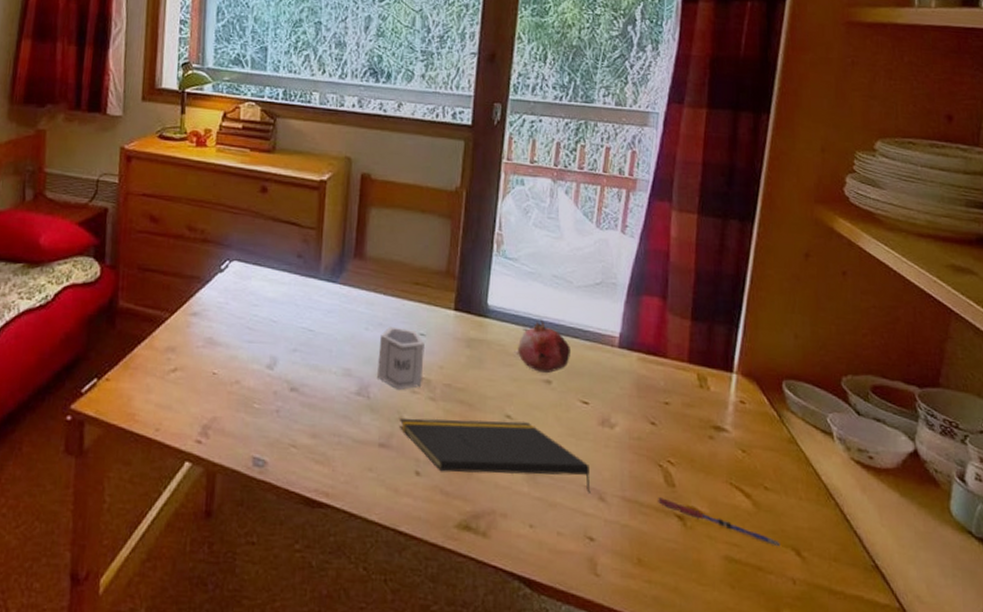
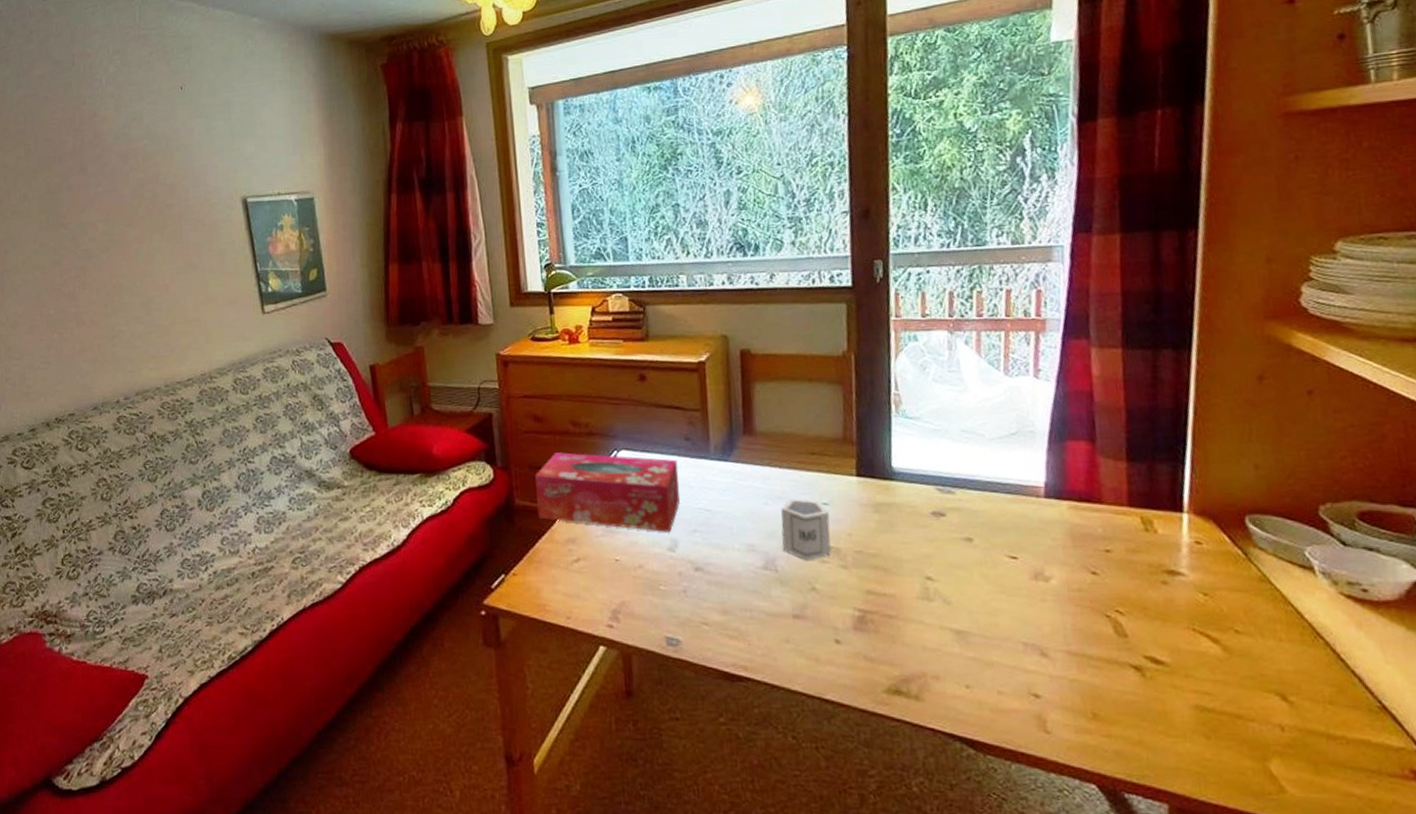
tissue box: none [140,256,288,349] -> present [535,452,680,532]
notepad: present [400,418,591,495] -> none [812,582,1031,651]
fruit: present [518,319,572,374] -> none [931,476,992,532]
pen: present [658,497,780,547] -> none [1109,649,1261,693]

